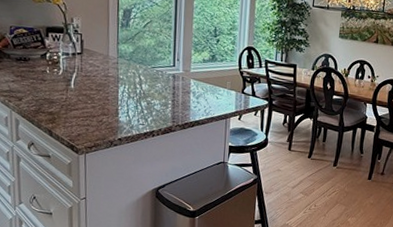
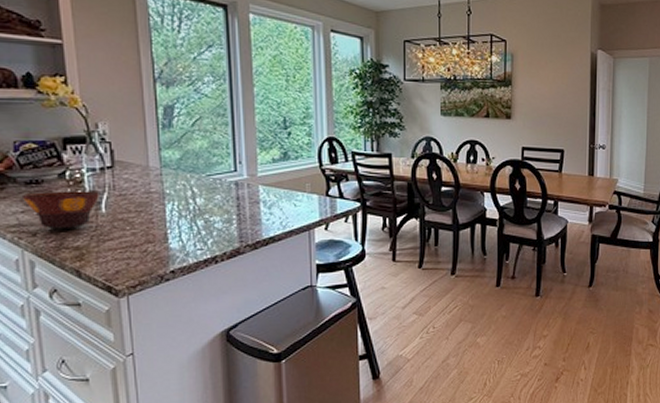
bowl: none [13,67,71,98] -> present [21,191,101,229]

